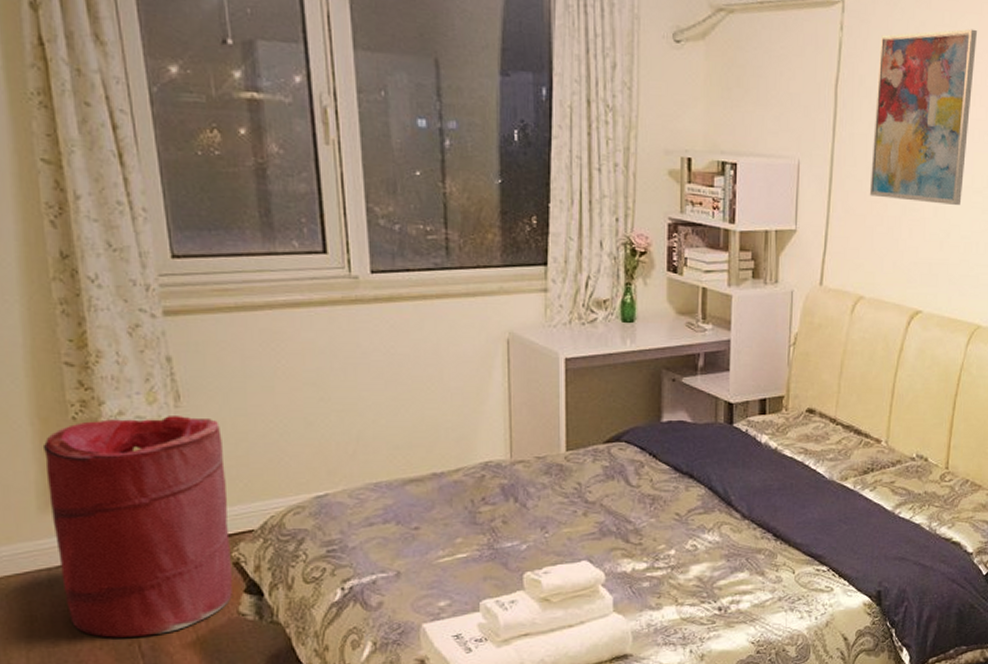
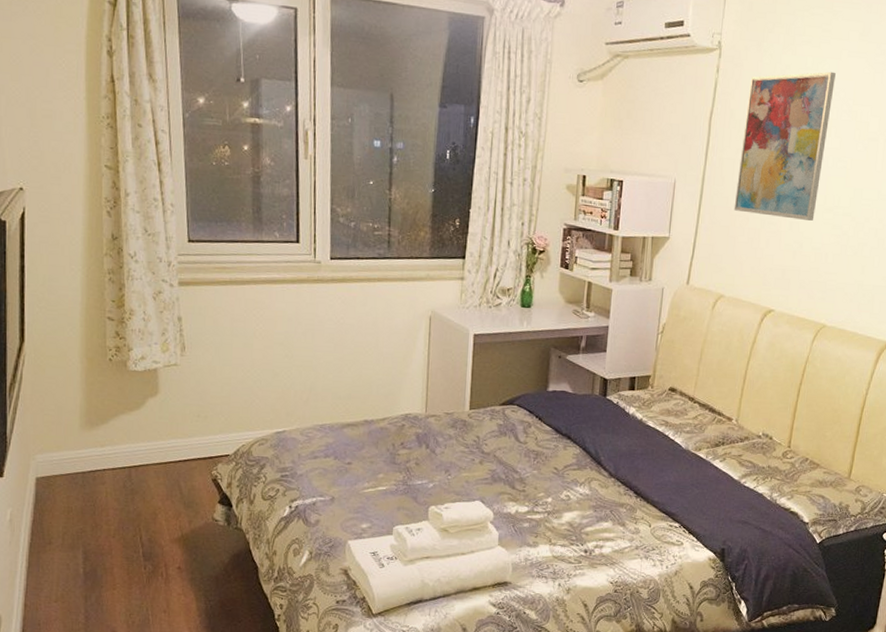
laundry hamper: present [42,416,233,638] -> none [87,362,212,531]

